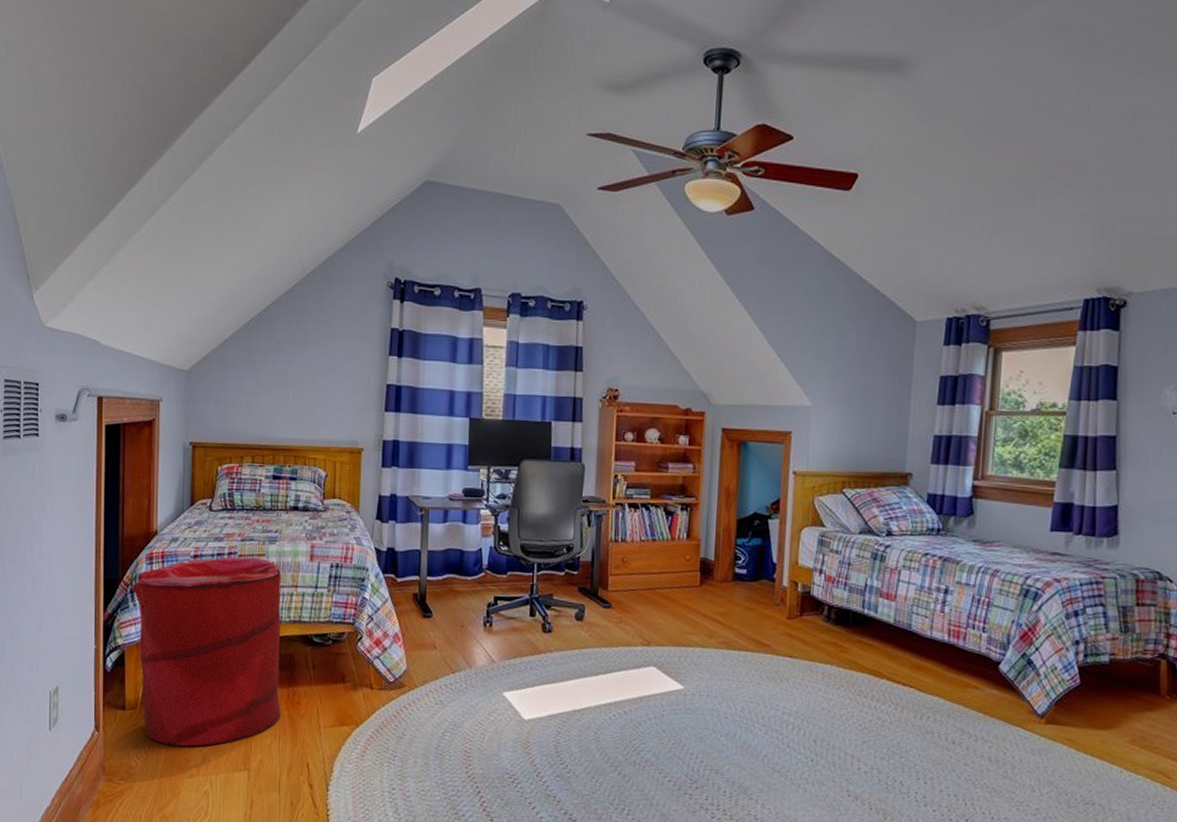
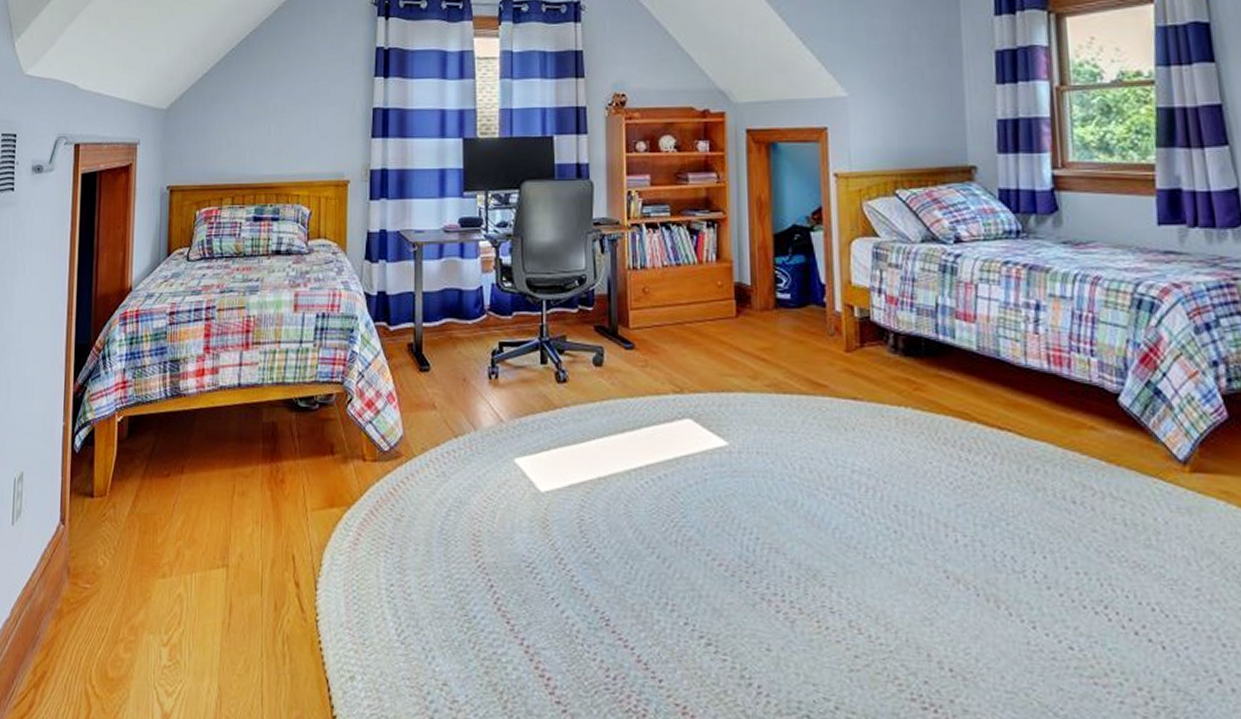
laundry hamper: present [132,556,281,747] -> none [104,311,263,540]

